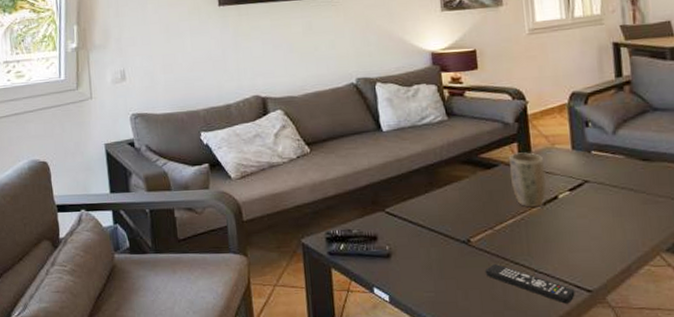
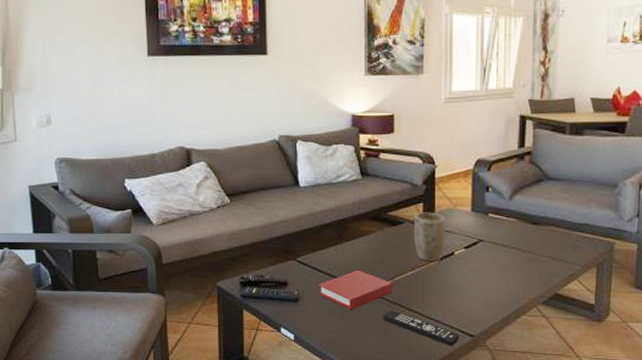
book: none [410,219,493,265] -> present [318,270,392,309]

